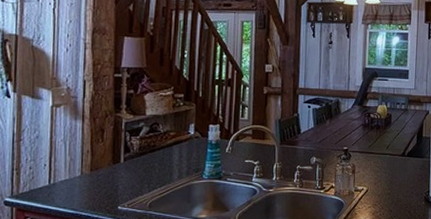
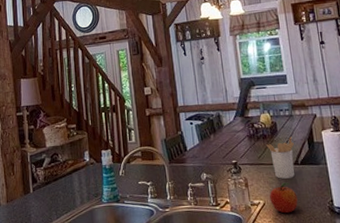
fruit: none [373,172,399,201] -> present [269,182,298,214]
utensil holder: none [378,129,404,168] -> present [266,136,295,179]

